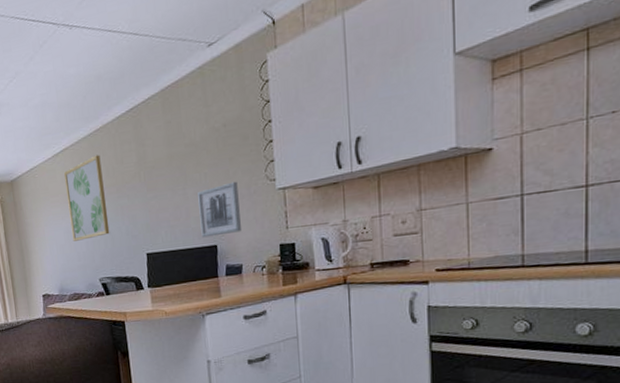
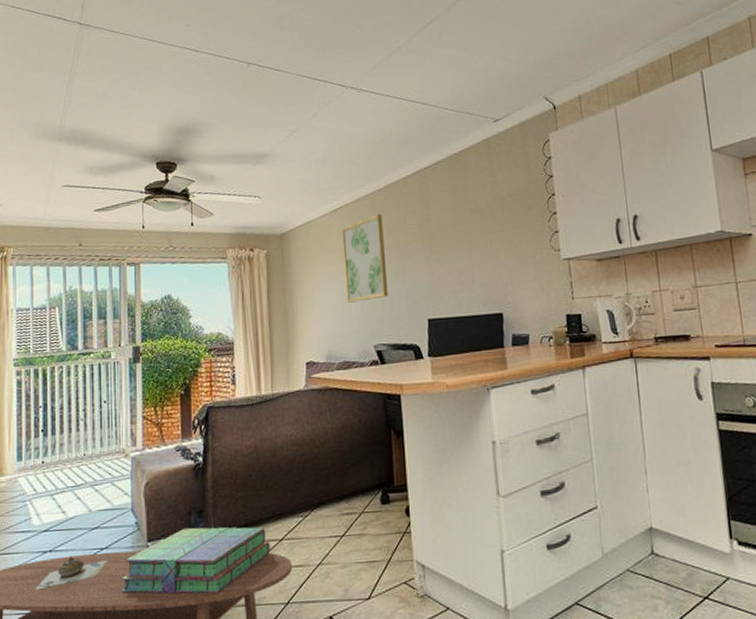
wall art: present [198,181,242,238] -> none [483,249,529,305]

